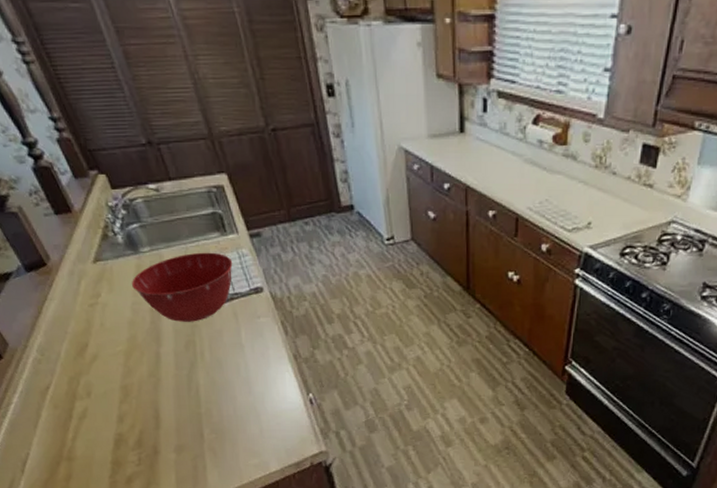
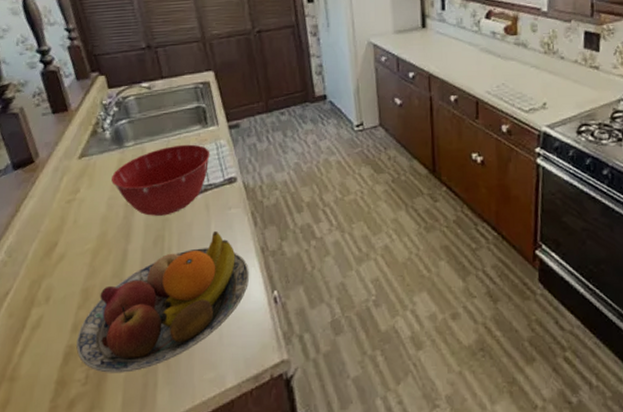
fruit bowl: none [124,337,284,457] -> present [76,230,249,373]

